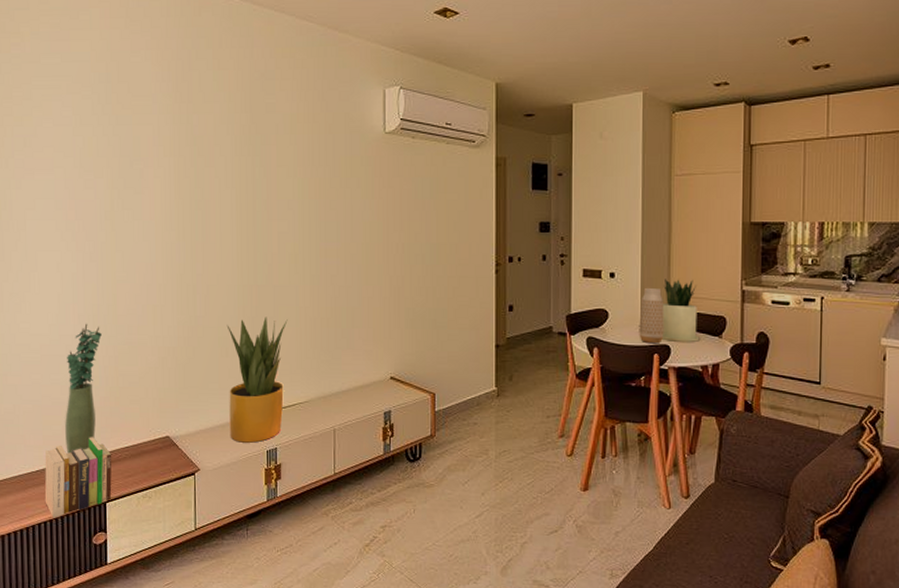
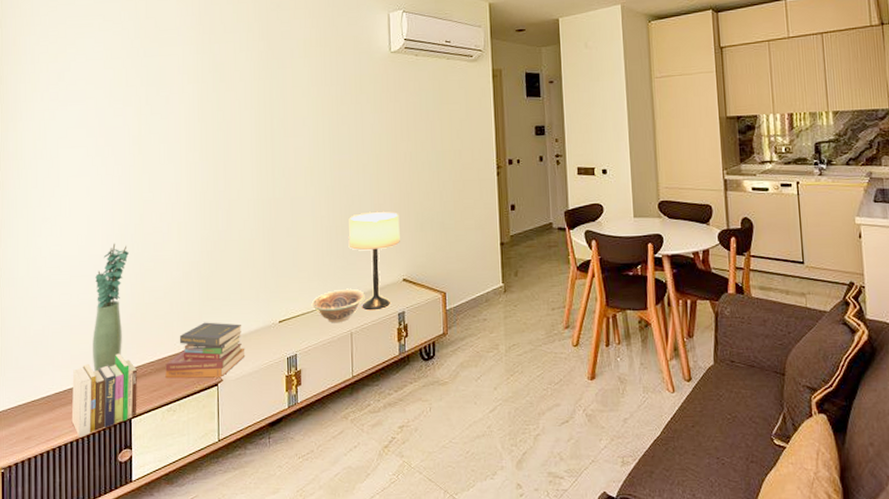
books: none [140,410,224,467] -> present [165,322,246,379]
planter: present [226,316,288,443] -> none [247,227,305,351]
decorative bowl: none [294,385,350,419] -> present [312,289,365,323]
table lamp: none [335,306,389,408] -> present [349,212,400,311]
vase: present [639,288,665,344] -> none [632,182,656,234]
planter: present [663,279,701,343] -> none [652,171,690,232]

